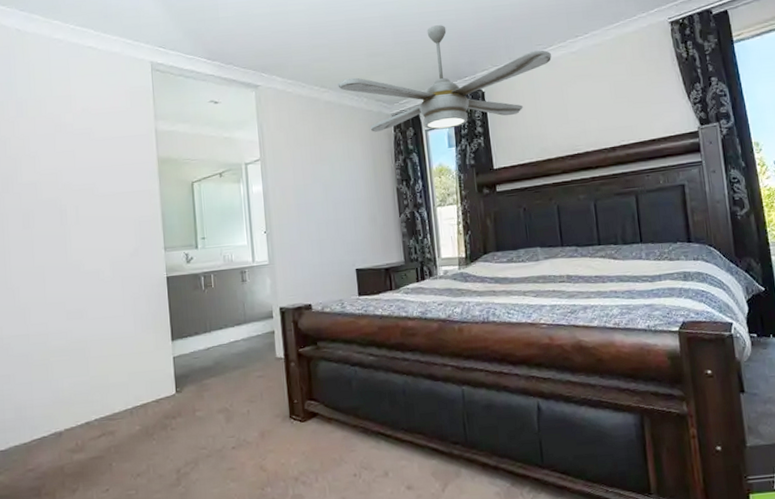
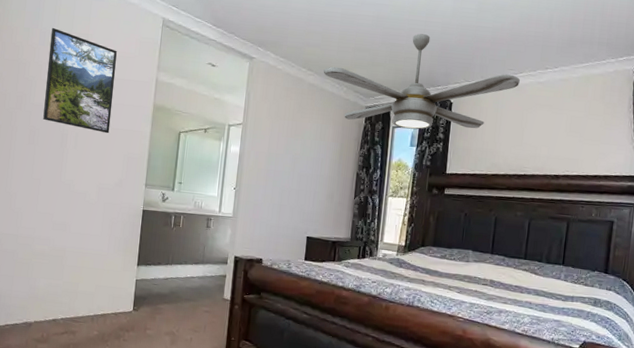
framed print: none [28,96,113,200] -> present [43,28,117,134]

